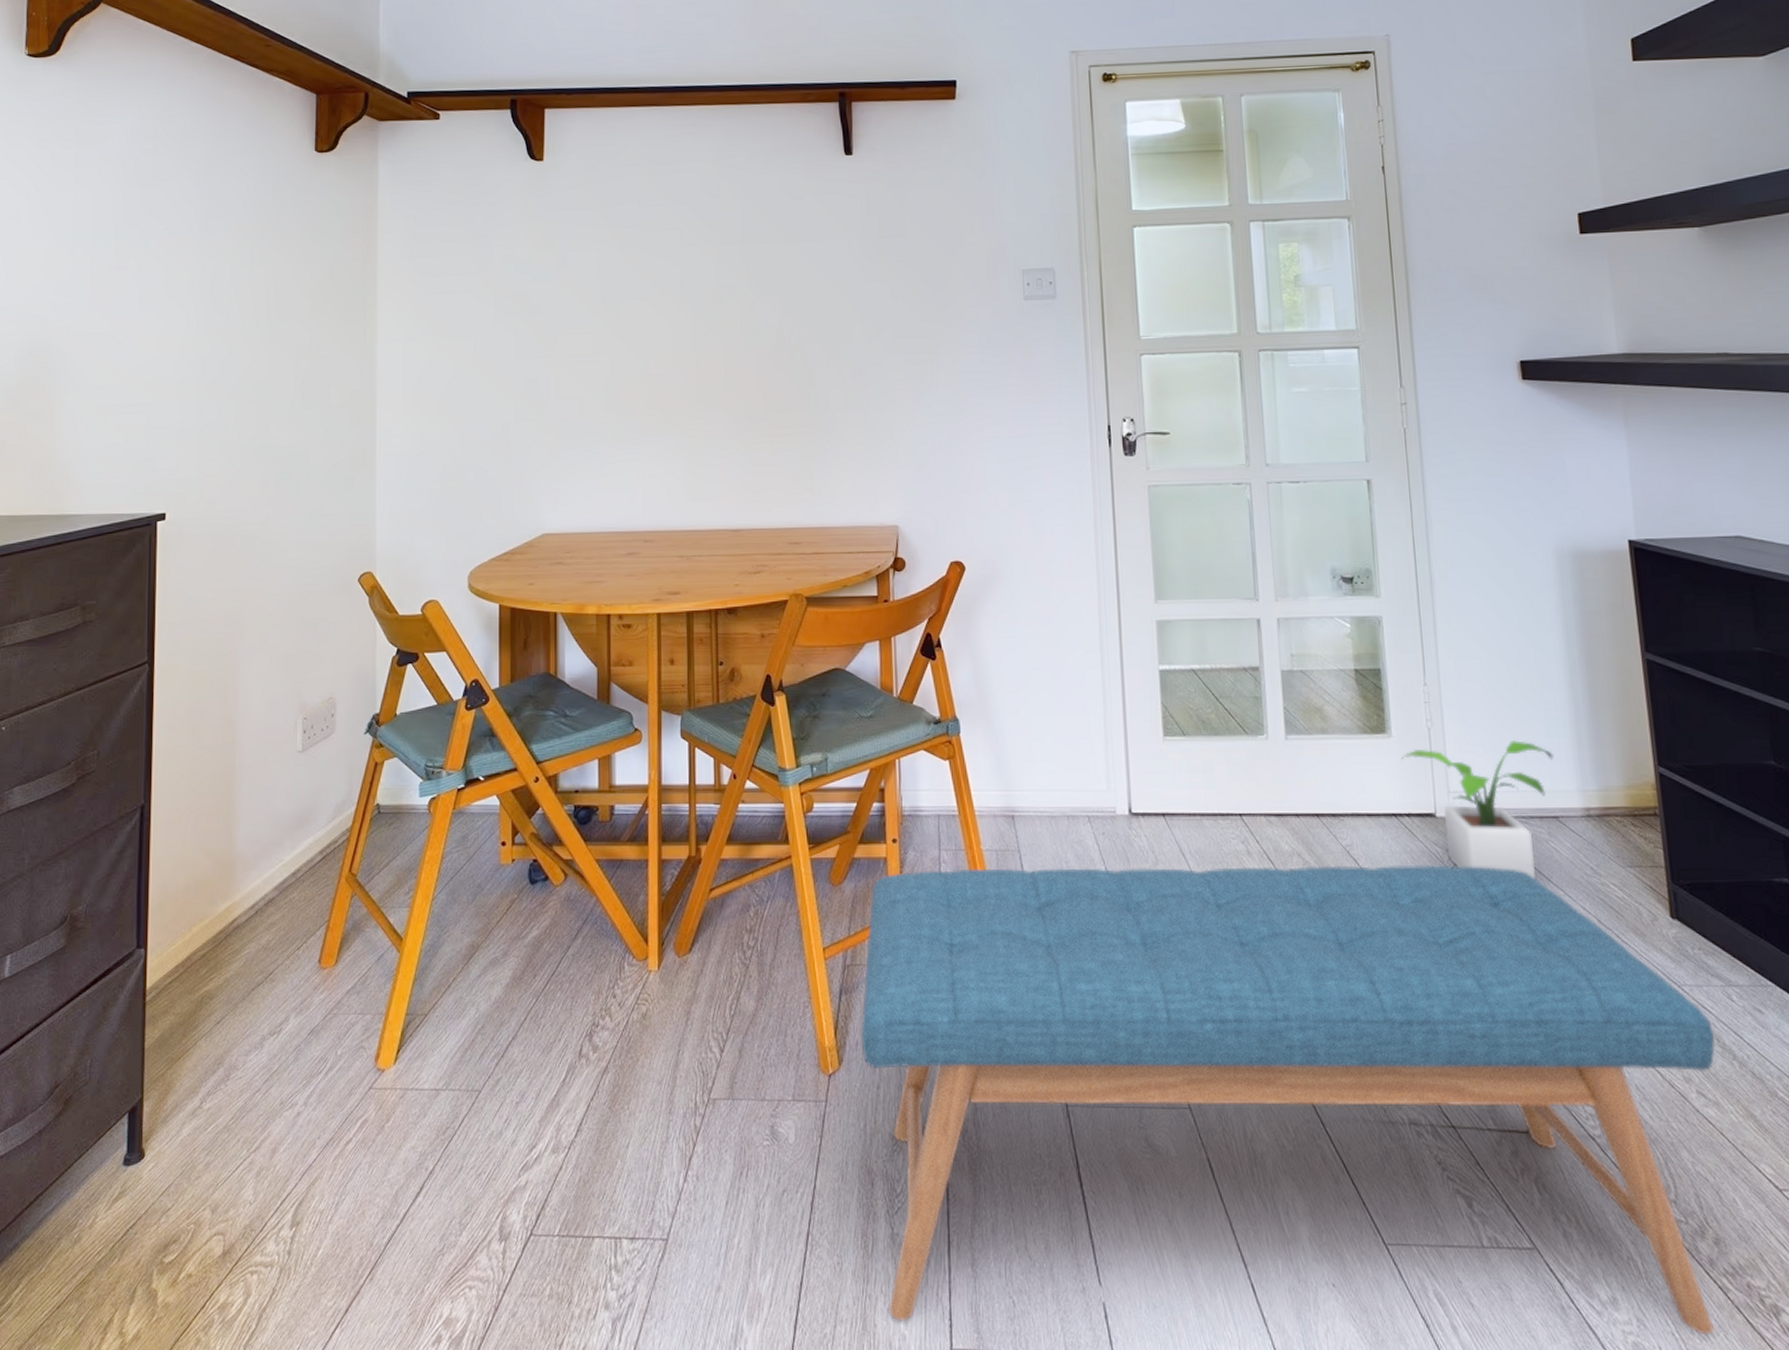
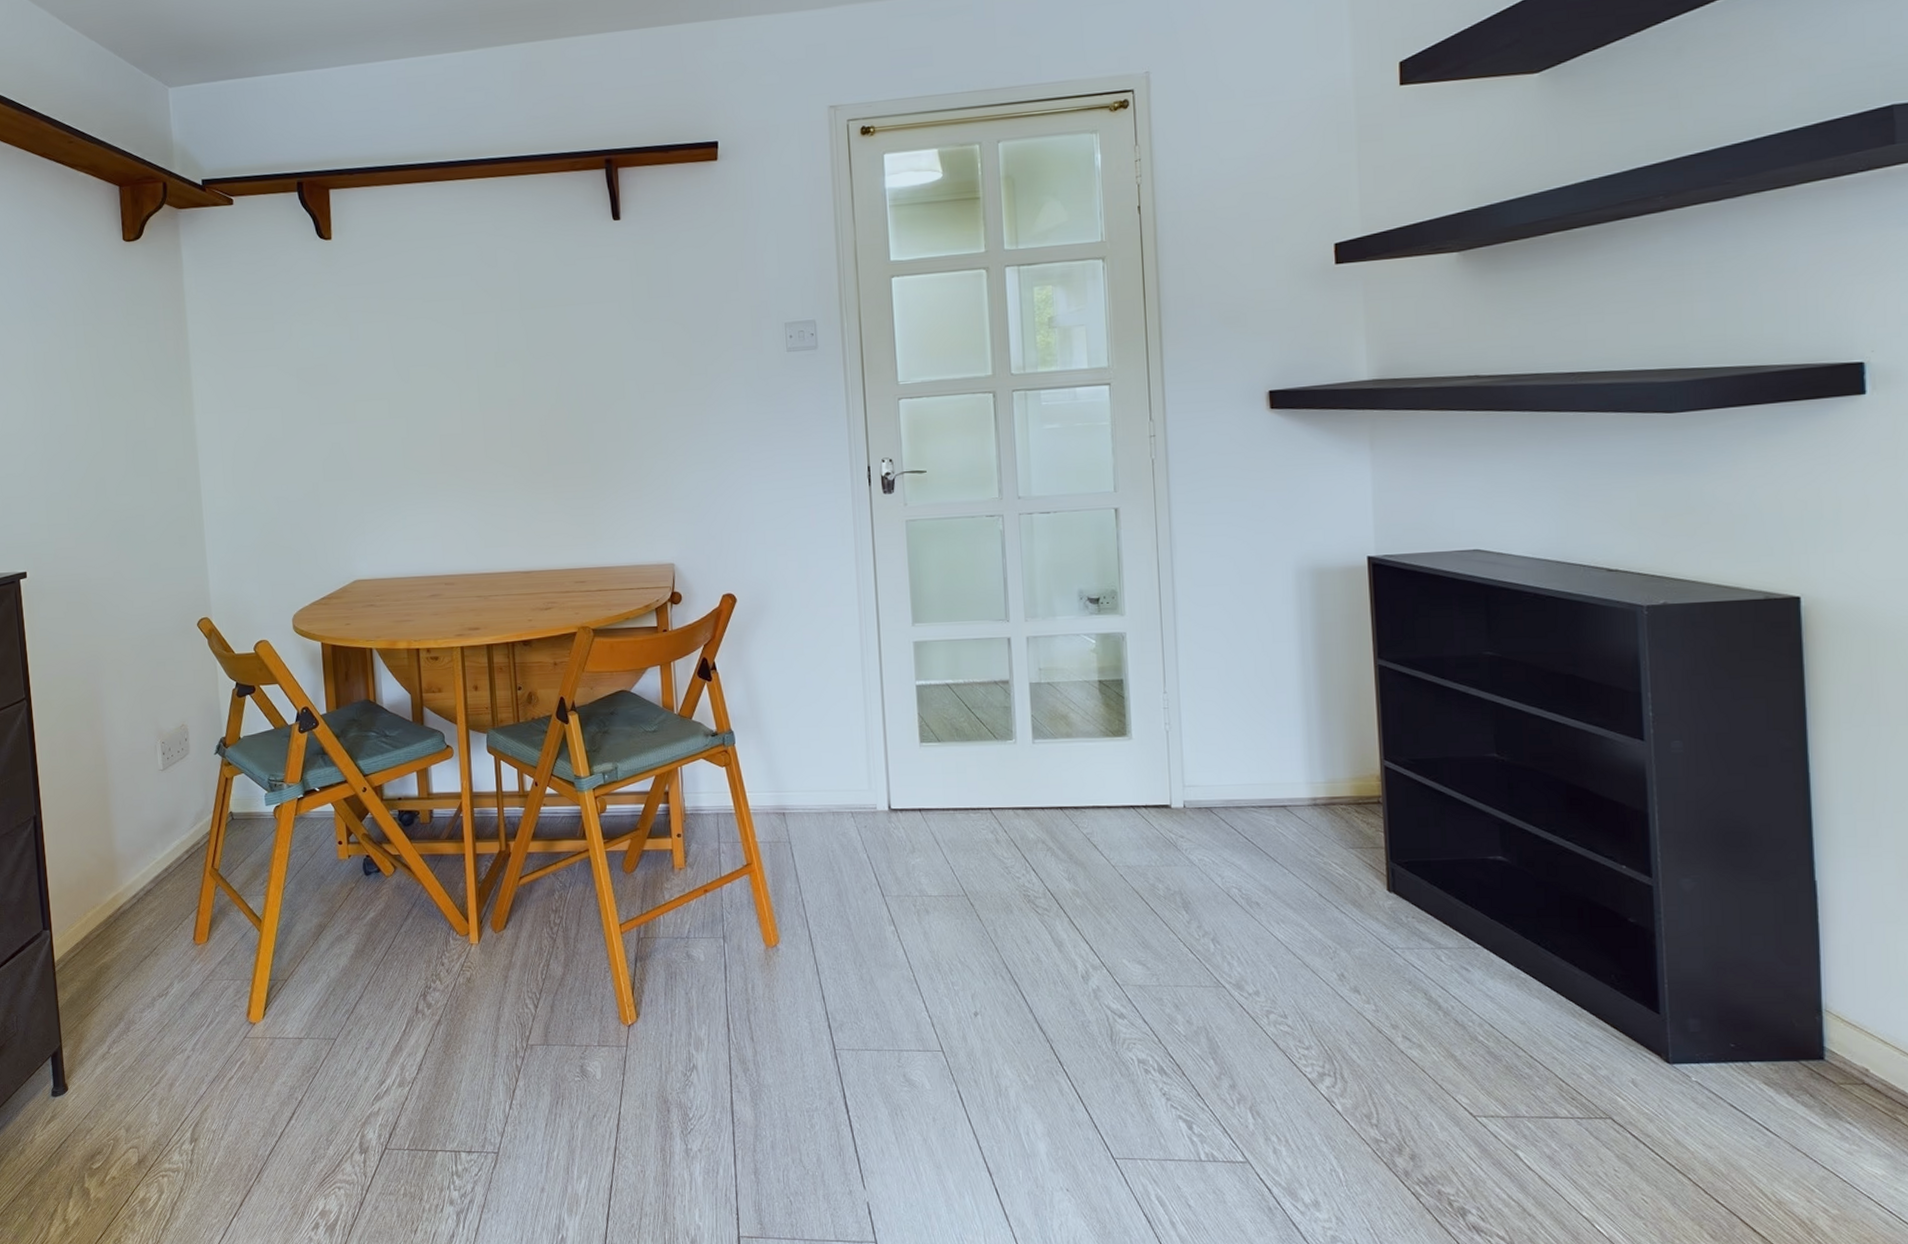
bench: present [860,865,1715,1336] -> none [654,849,1422,1231]
potted plant: present [1401,740,1554,880] -> none [1140,740,1284,860]

